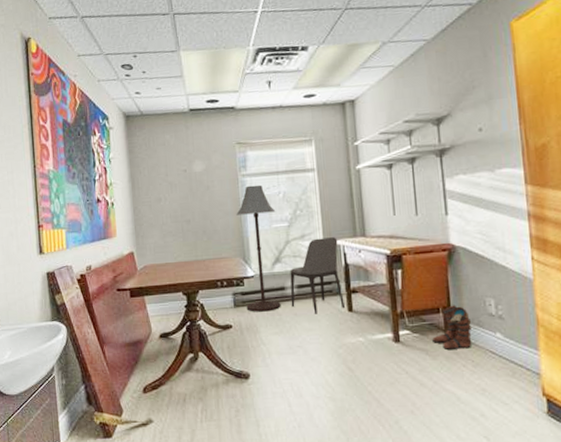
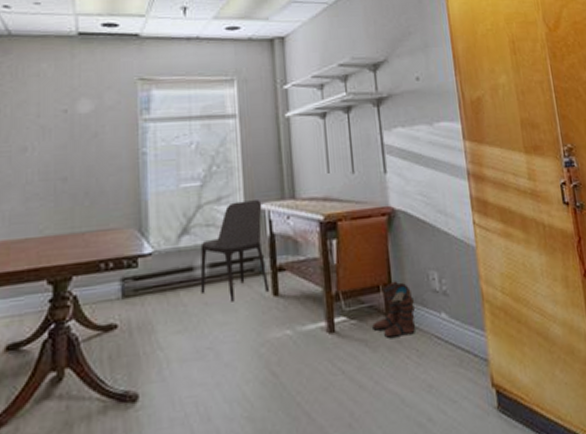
floor lamp: present [236,185,281,312] -> none [133,132,187,304]

